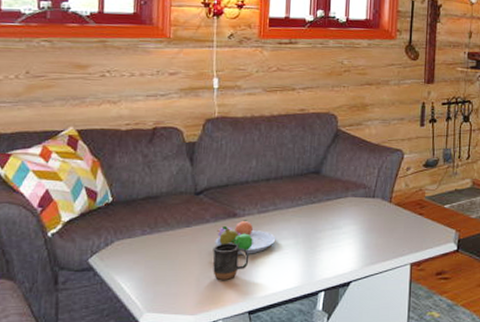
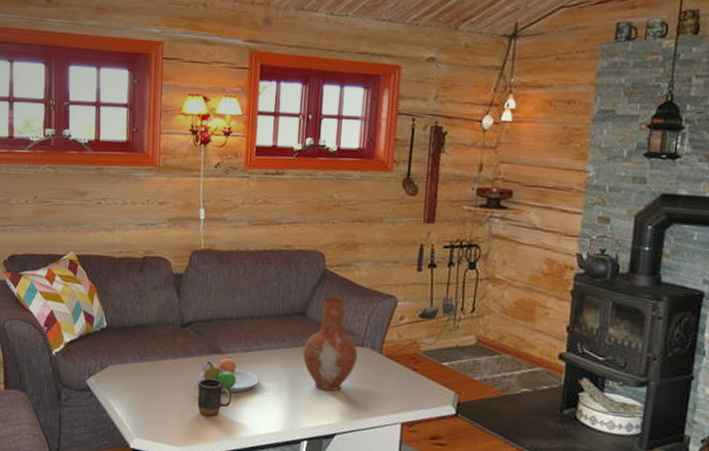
vase: none [319,154,370,242] -> present [303,296,358,392]

